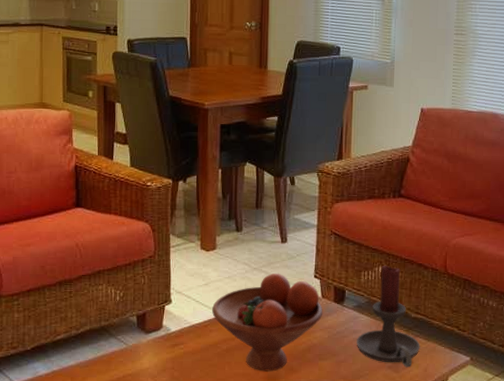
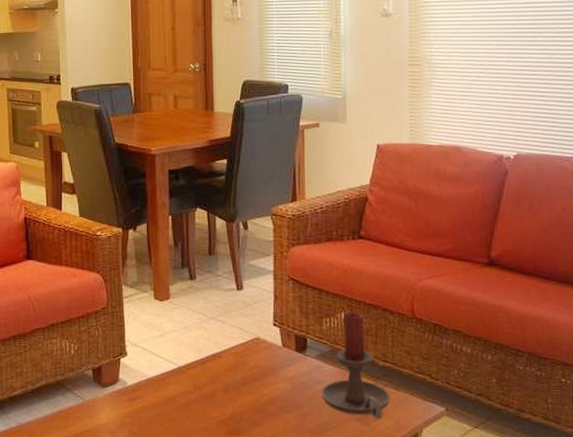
fruit bowl: present [212,273,323,371] -> none [169,321,285,426]

